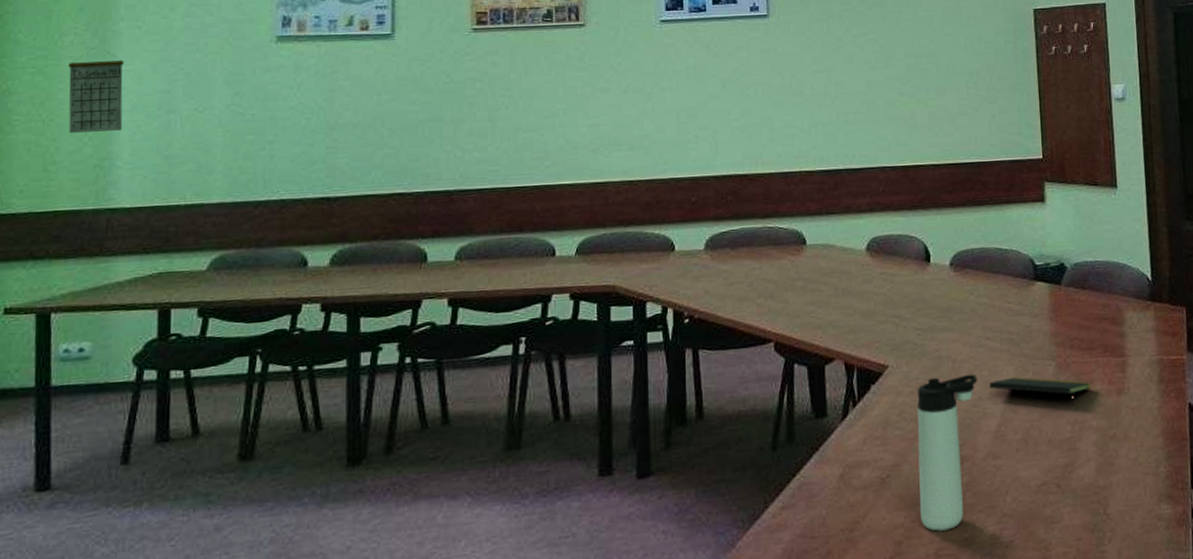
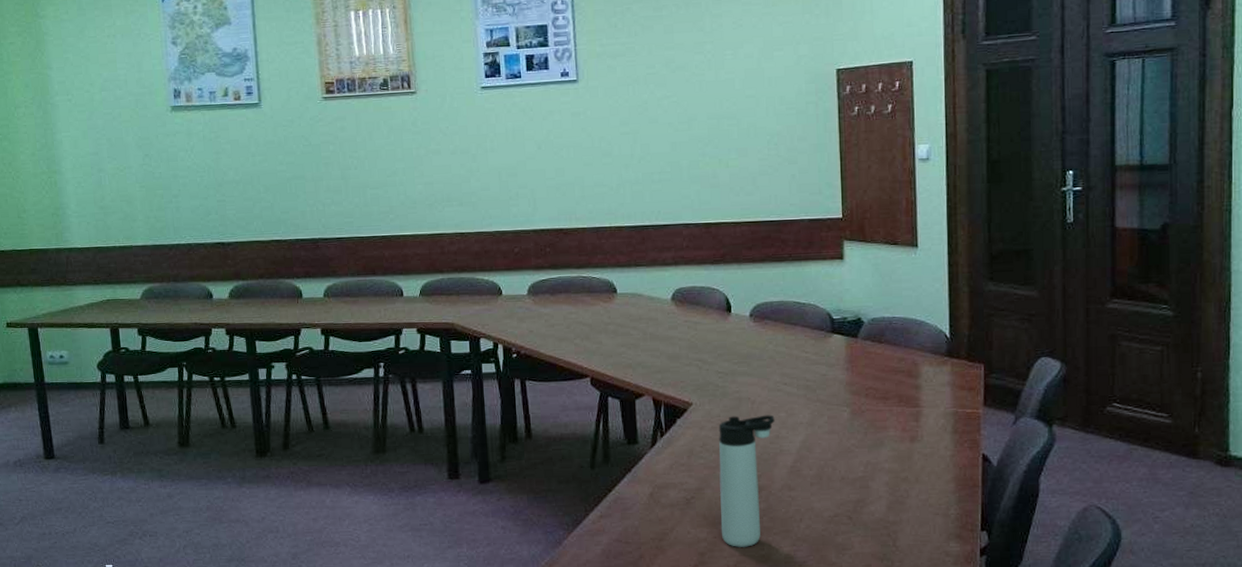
calendar: present [68,48,124,133] -> none [24,118,67,187]
notepad: present [989,377,1092,407] -> none [786,420,886,450]

